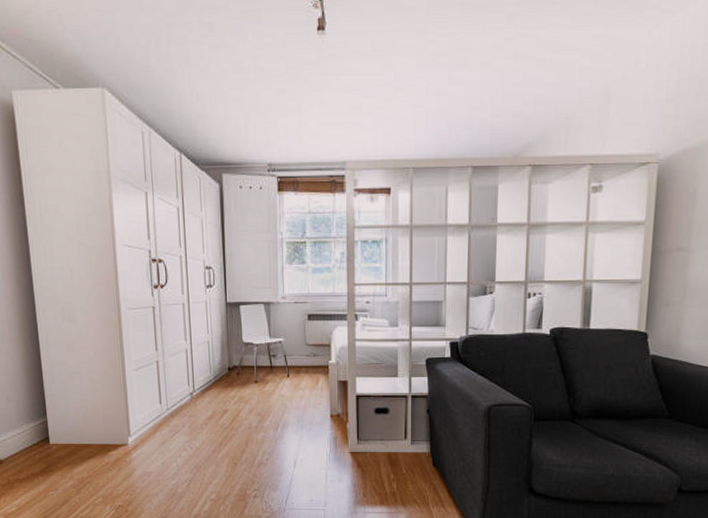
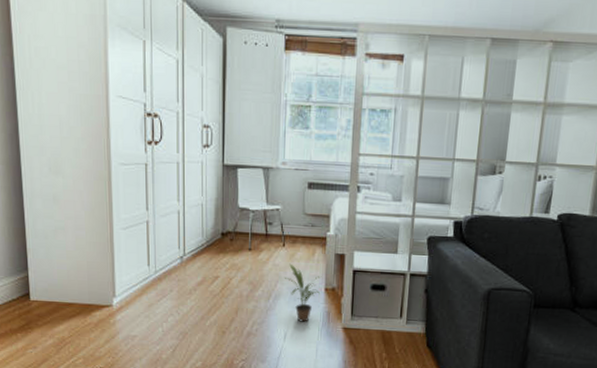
potted plant: none [290,393,327,449] -> present [284,263,322,322]

